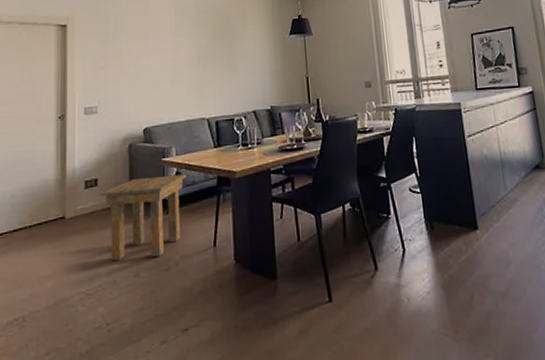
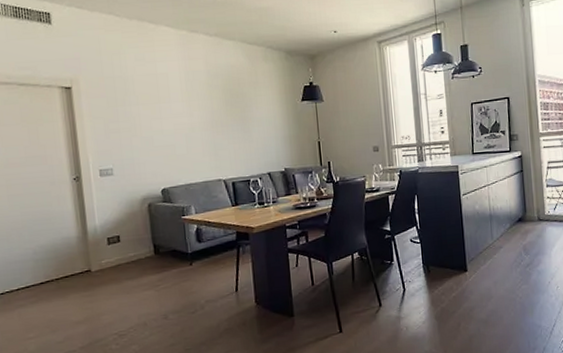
side table: present [100,175,186,261] -> none [123,231,207,307]

